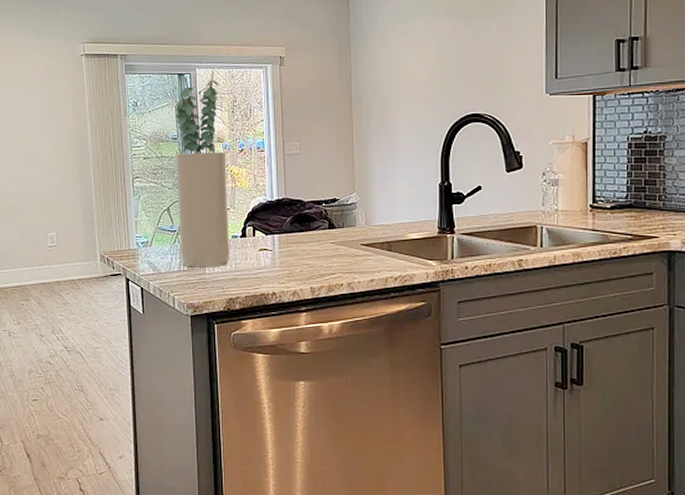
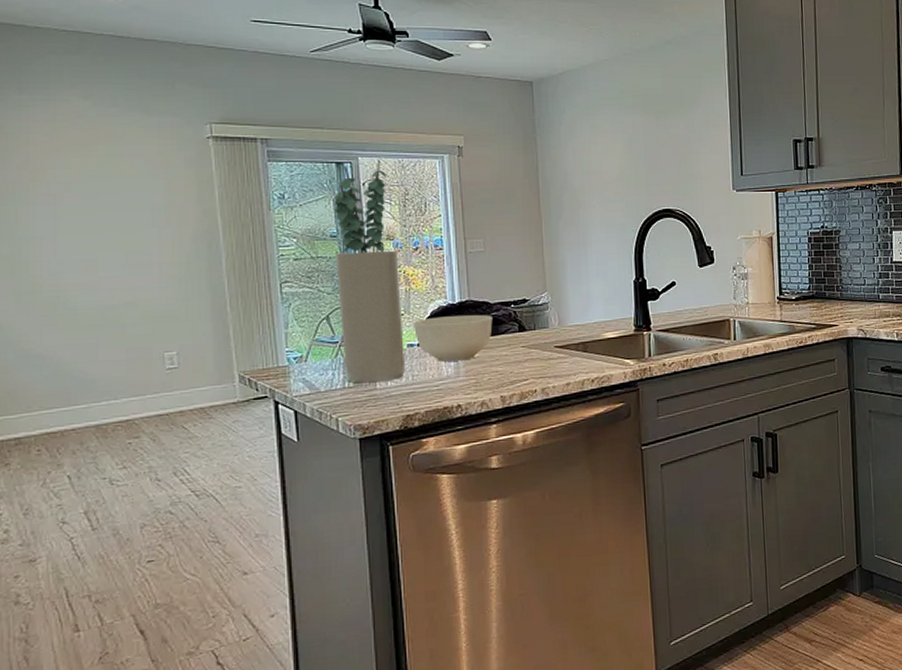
bowl: none [237,212,305,253] -> present [412,315,493,362]

